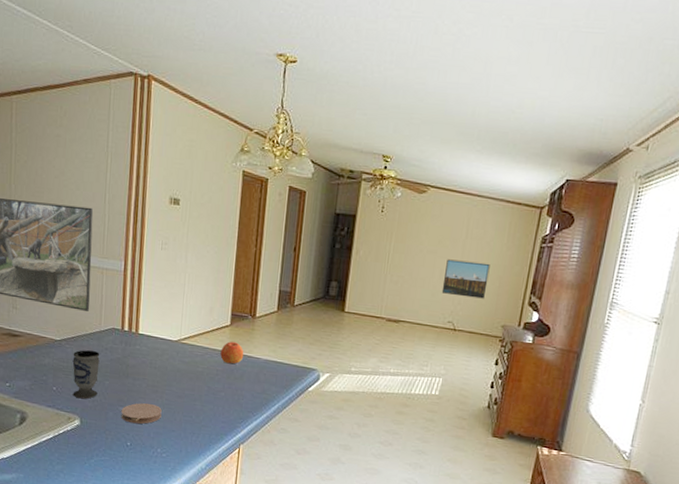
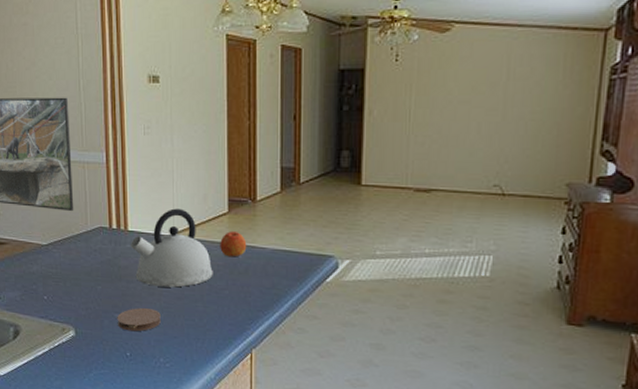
cup: present [72,350,100,399] -> none [61,253,90,307]
kettle: none [140,317,212,387] -> present [131,208,213,288]
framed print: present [441,259,490,299] -> none [481,108,543,153]

